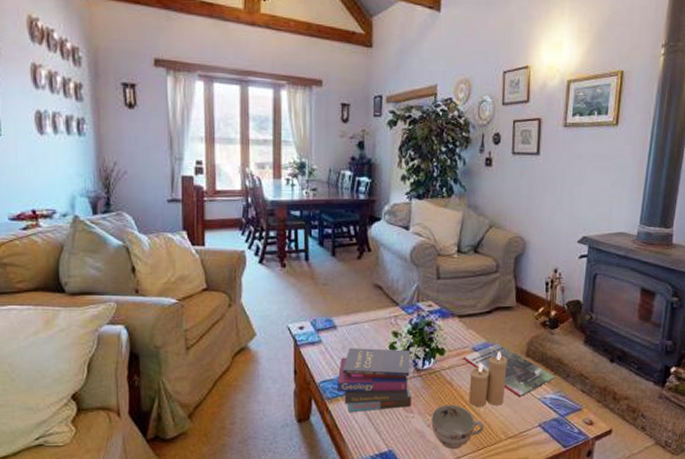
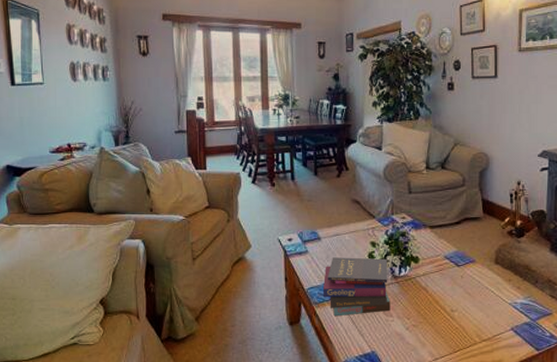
teacup: present [431,405,484,449] -> none [410,309,459,351]
magazine: present [463,344,555,397] -> none [436,252,524,302]
candle: present [468,351,507,407] -> none [443,259,478,311]

